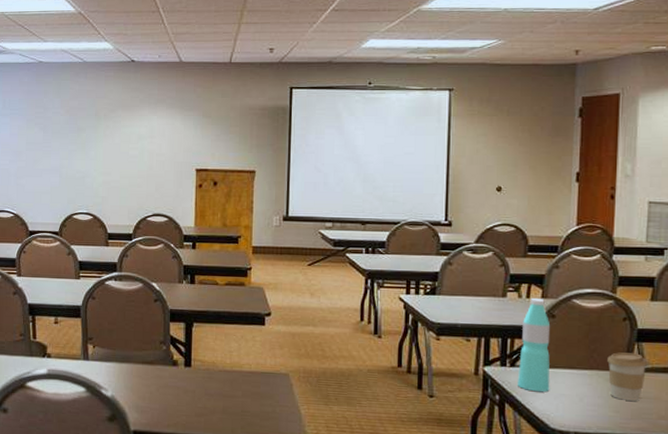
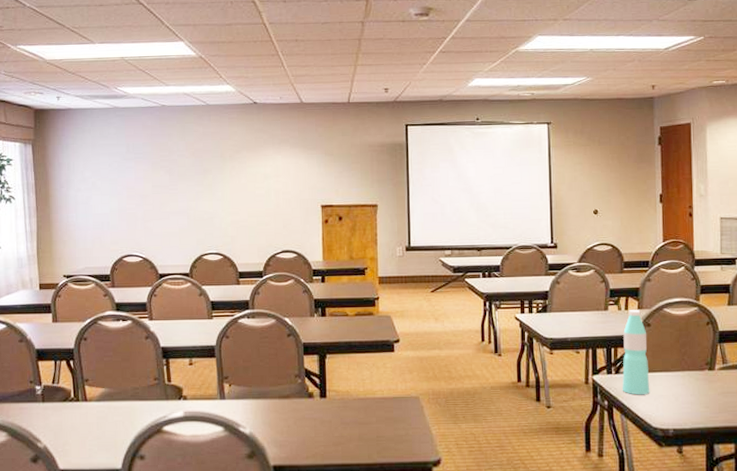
coffee cup: present [607,352,648,401] -> none [696,353,729,396]

